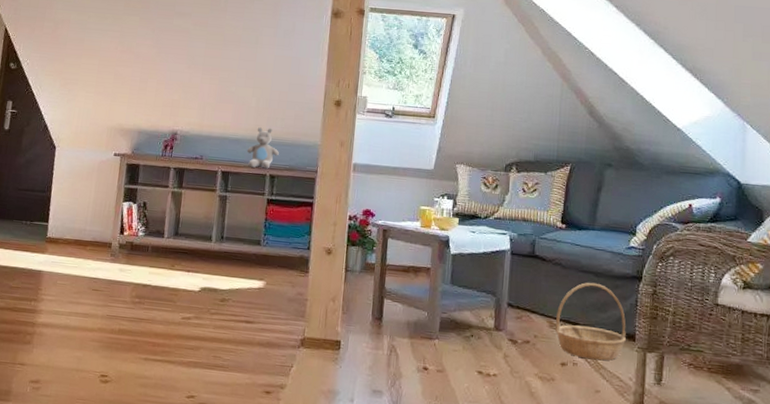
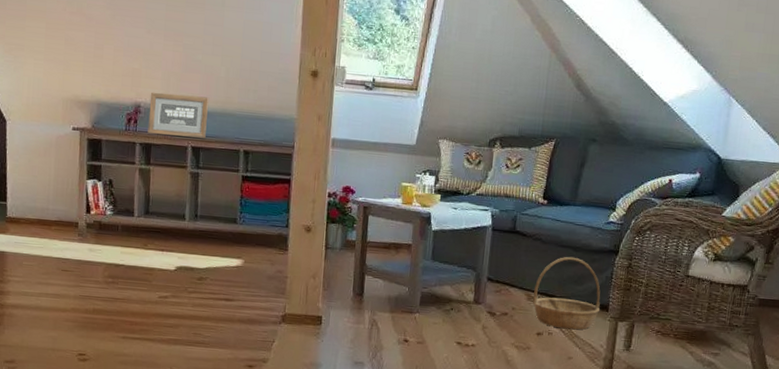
picture frame: none [182,121,240,164] -> present [147,93,210,139]
stuffed animal: present [246,127,279,169] -> none [217,99,253,144]

